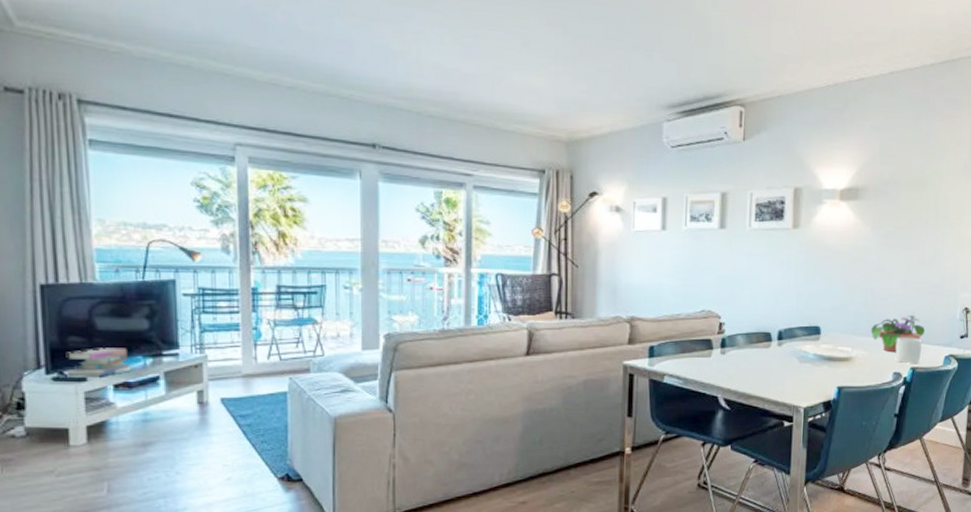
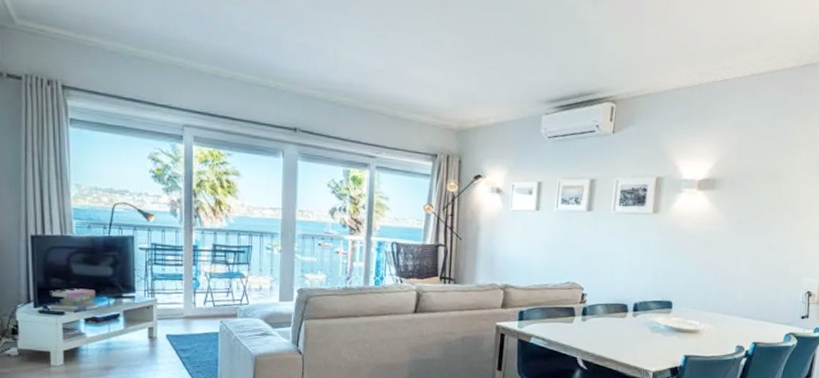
potted flower: present [870,312,926,353] -> none [718,292,769,328]
mug: present [895,337,923,364] -> none [739,314,766,339]

